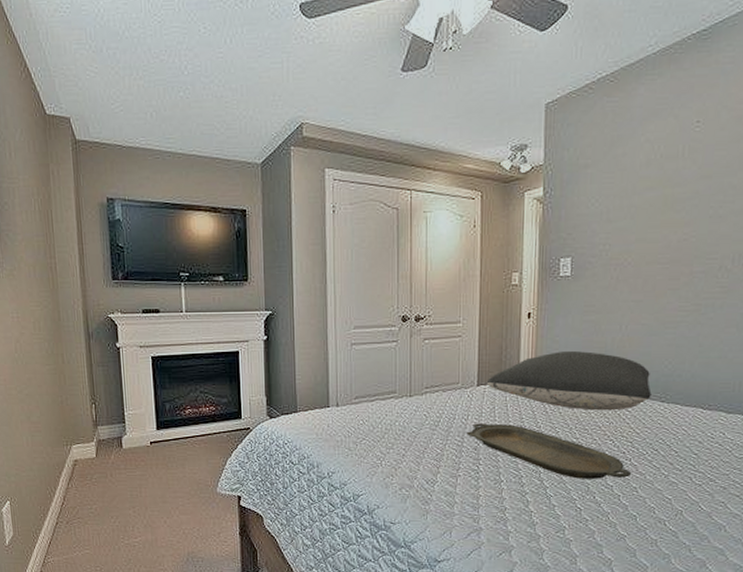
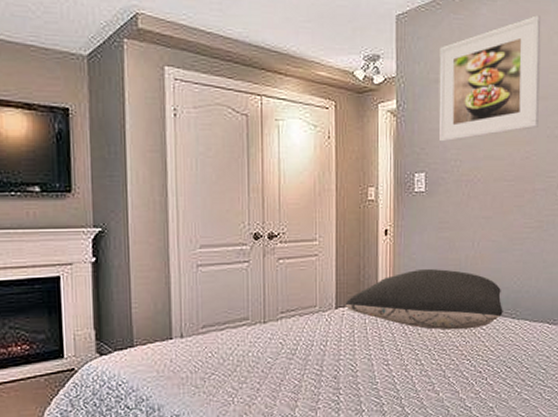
serving tray: present [467,423,632,479] -> none [326,349,488,402]
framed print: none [587,90,708,227] -> present [438,15,542,142]

